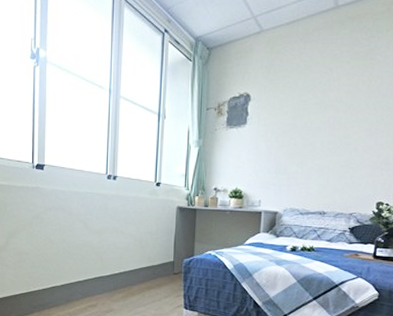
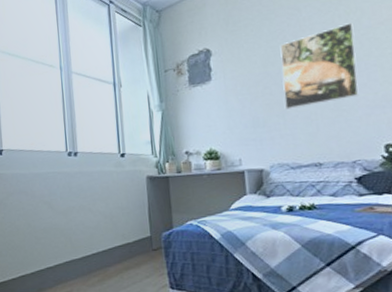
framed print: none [304,89,373,161] -> present [280,22,359,110]

